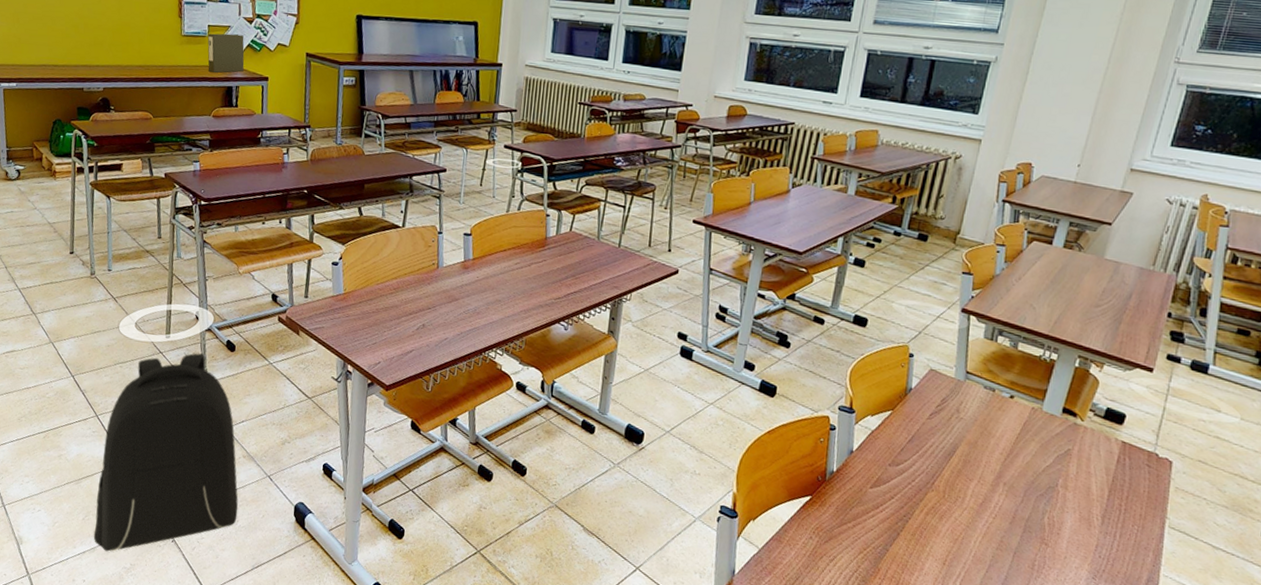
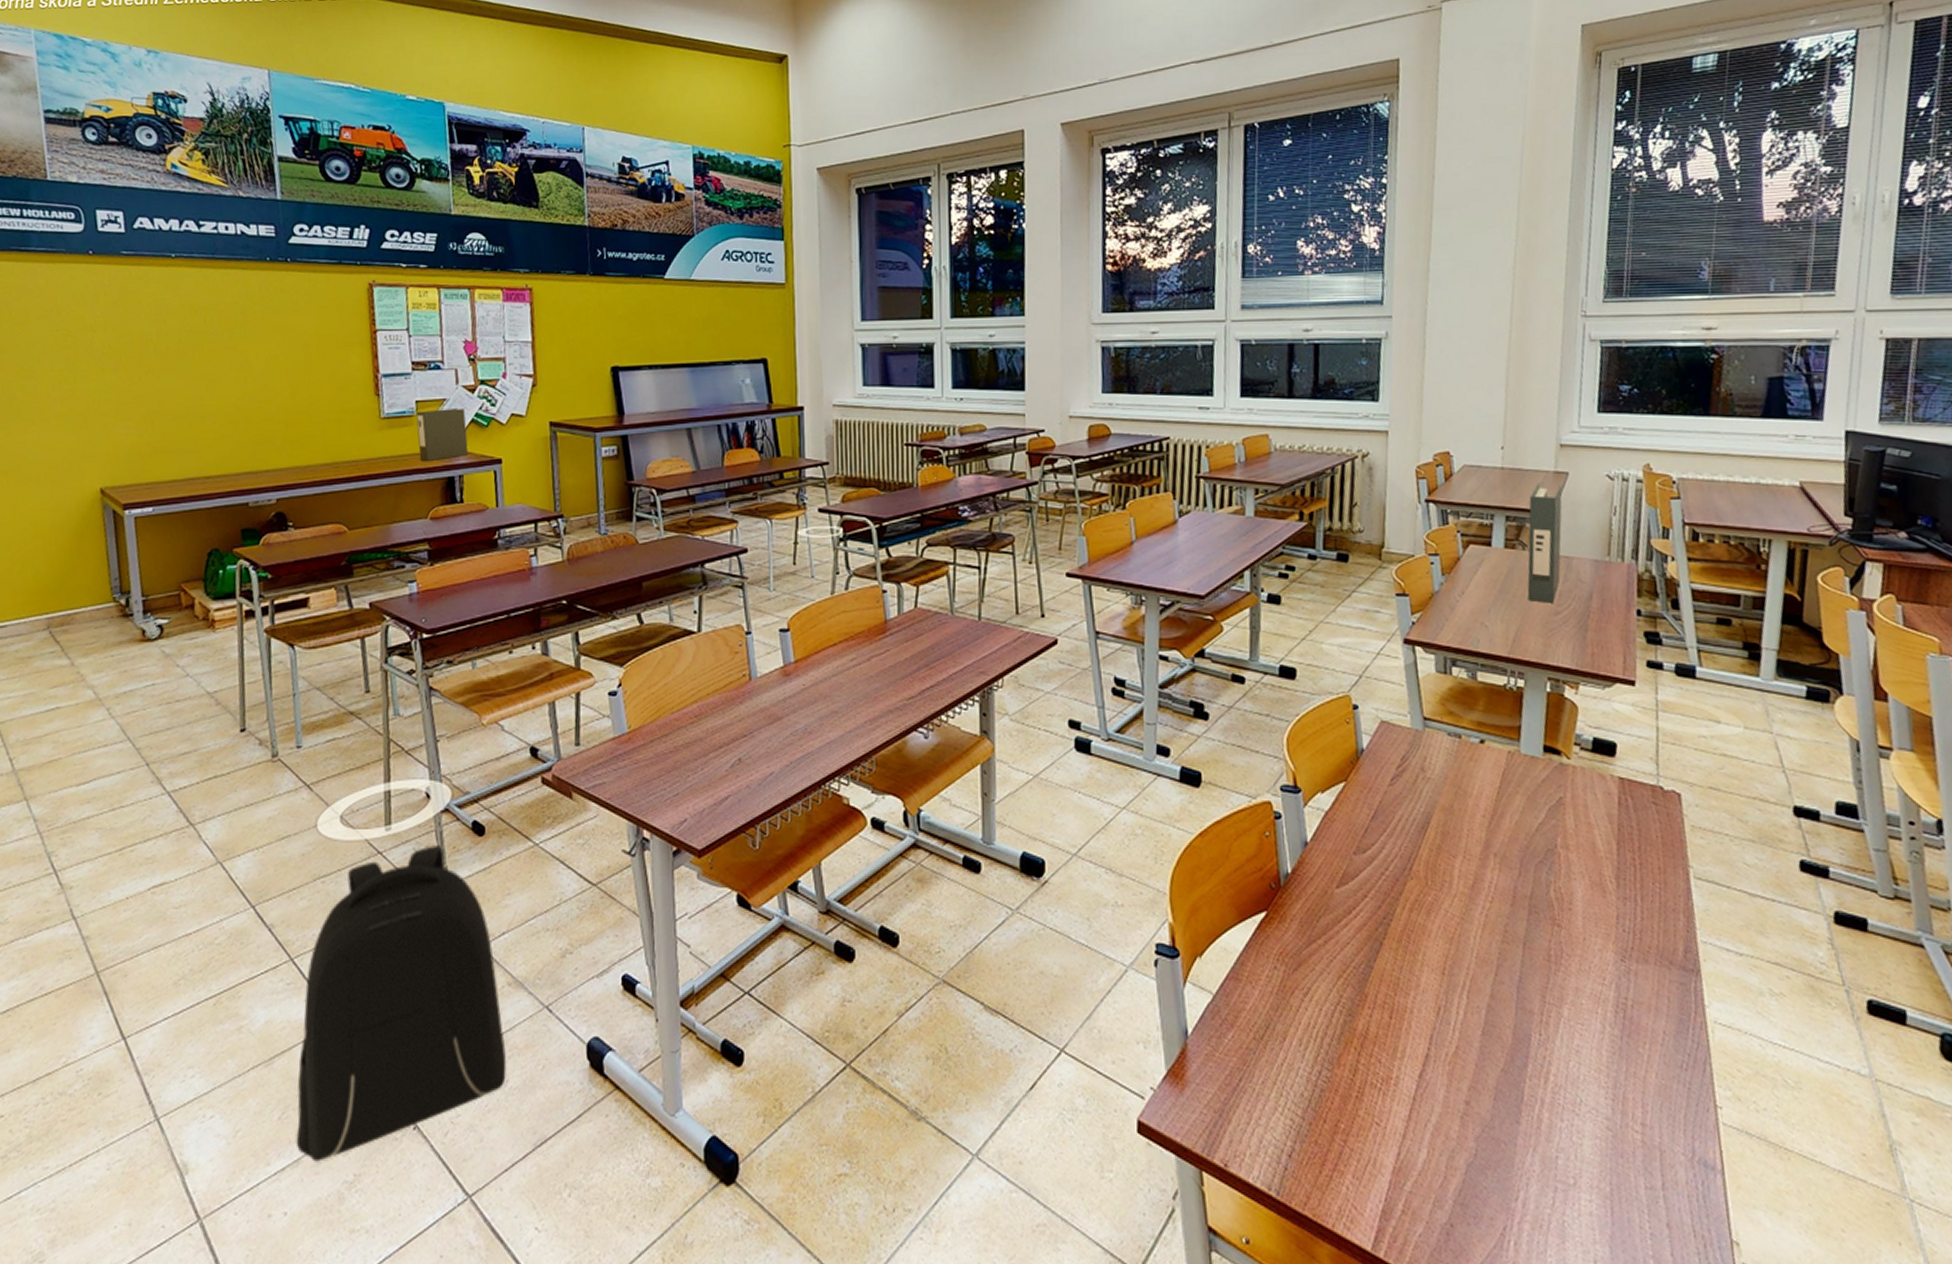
binder: none [1075,197,1125,297] -> present [1527,481,1563,603]

